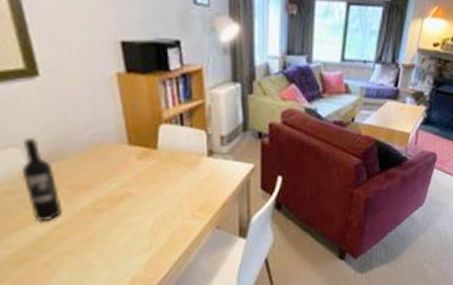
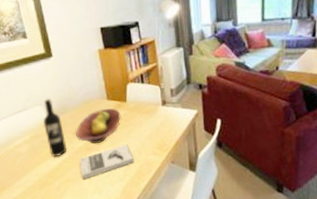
fruit bowl: none [77,157,148,205] -> present [76,108,121,144]
book: none [82,205,166,252] -> present [79,144,135,180]

